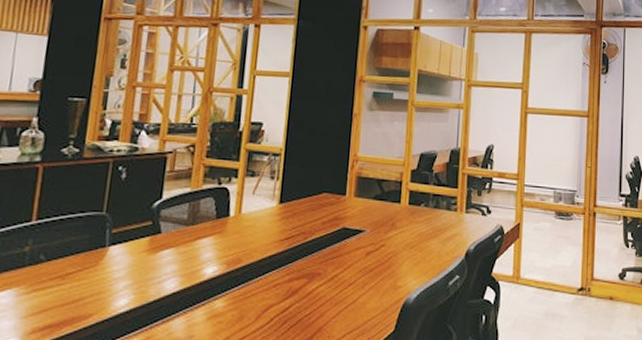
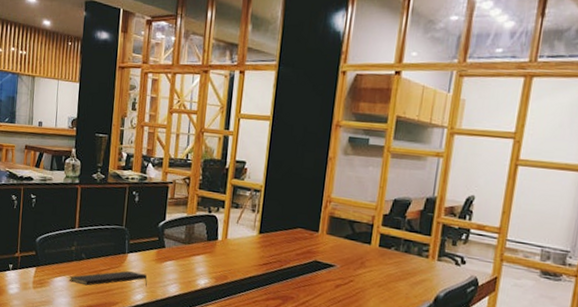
notepad: none [18,270,136,298] -> present [70,270,147,287]

